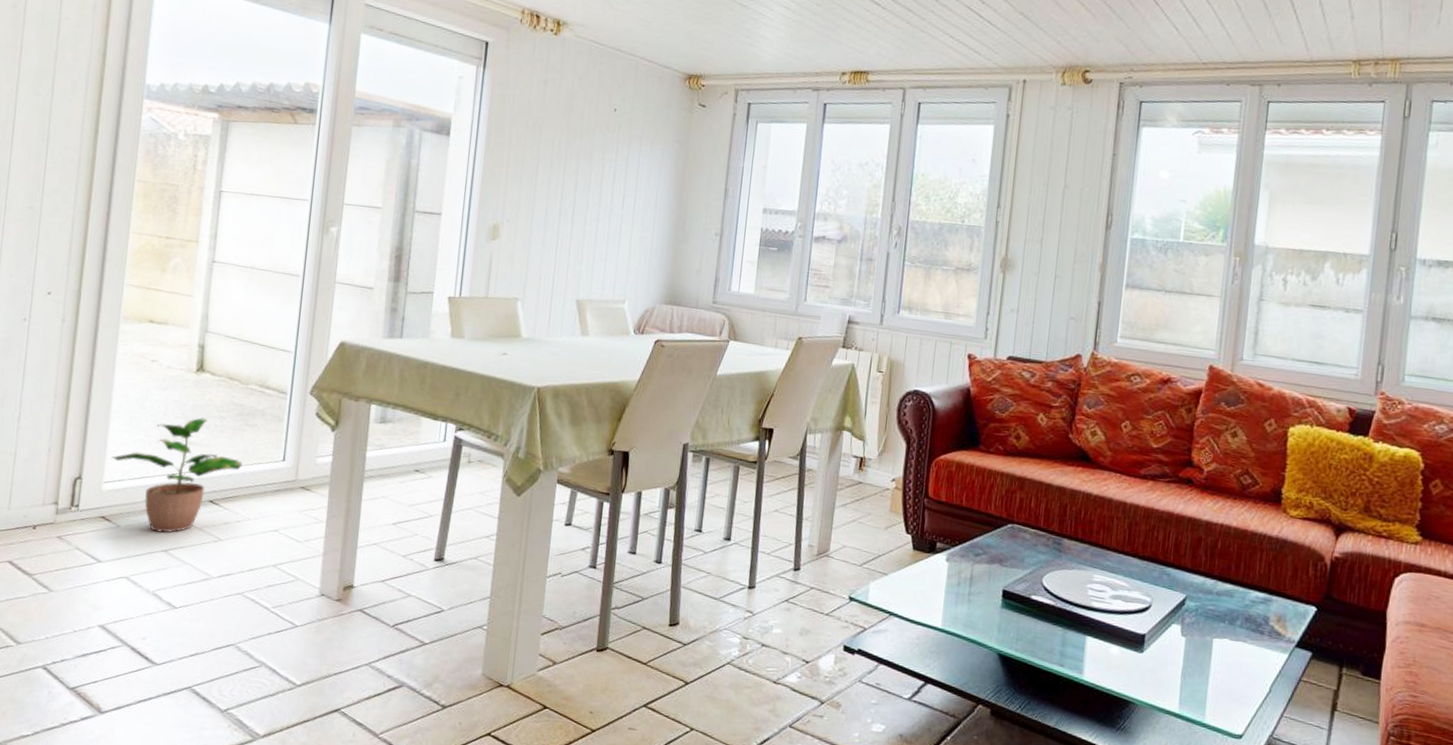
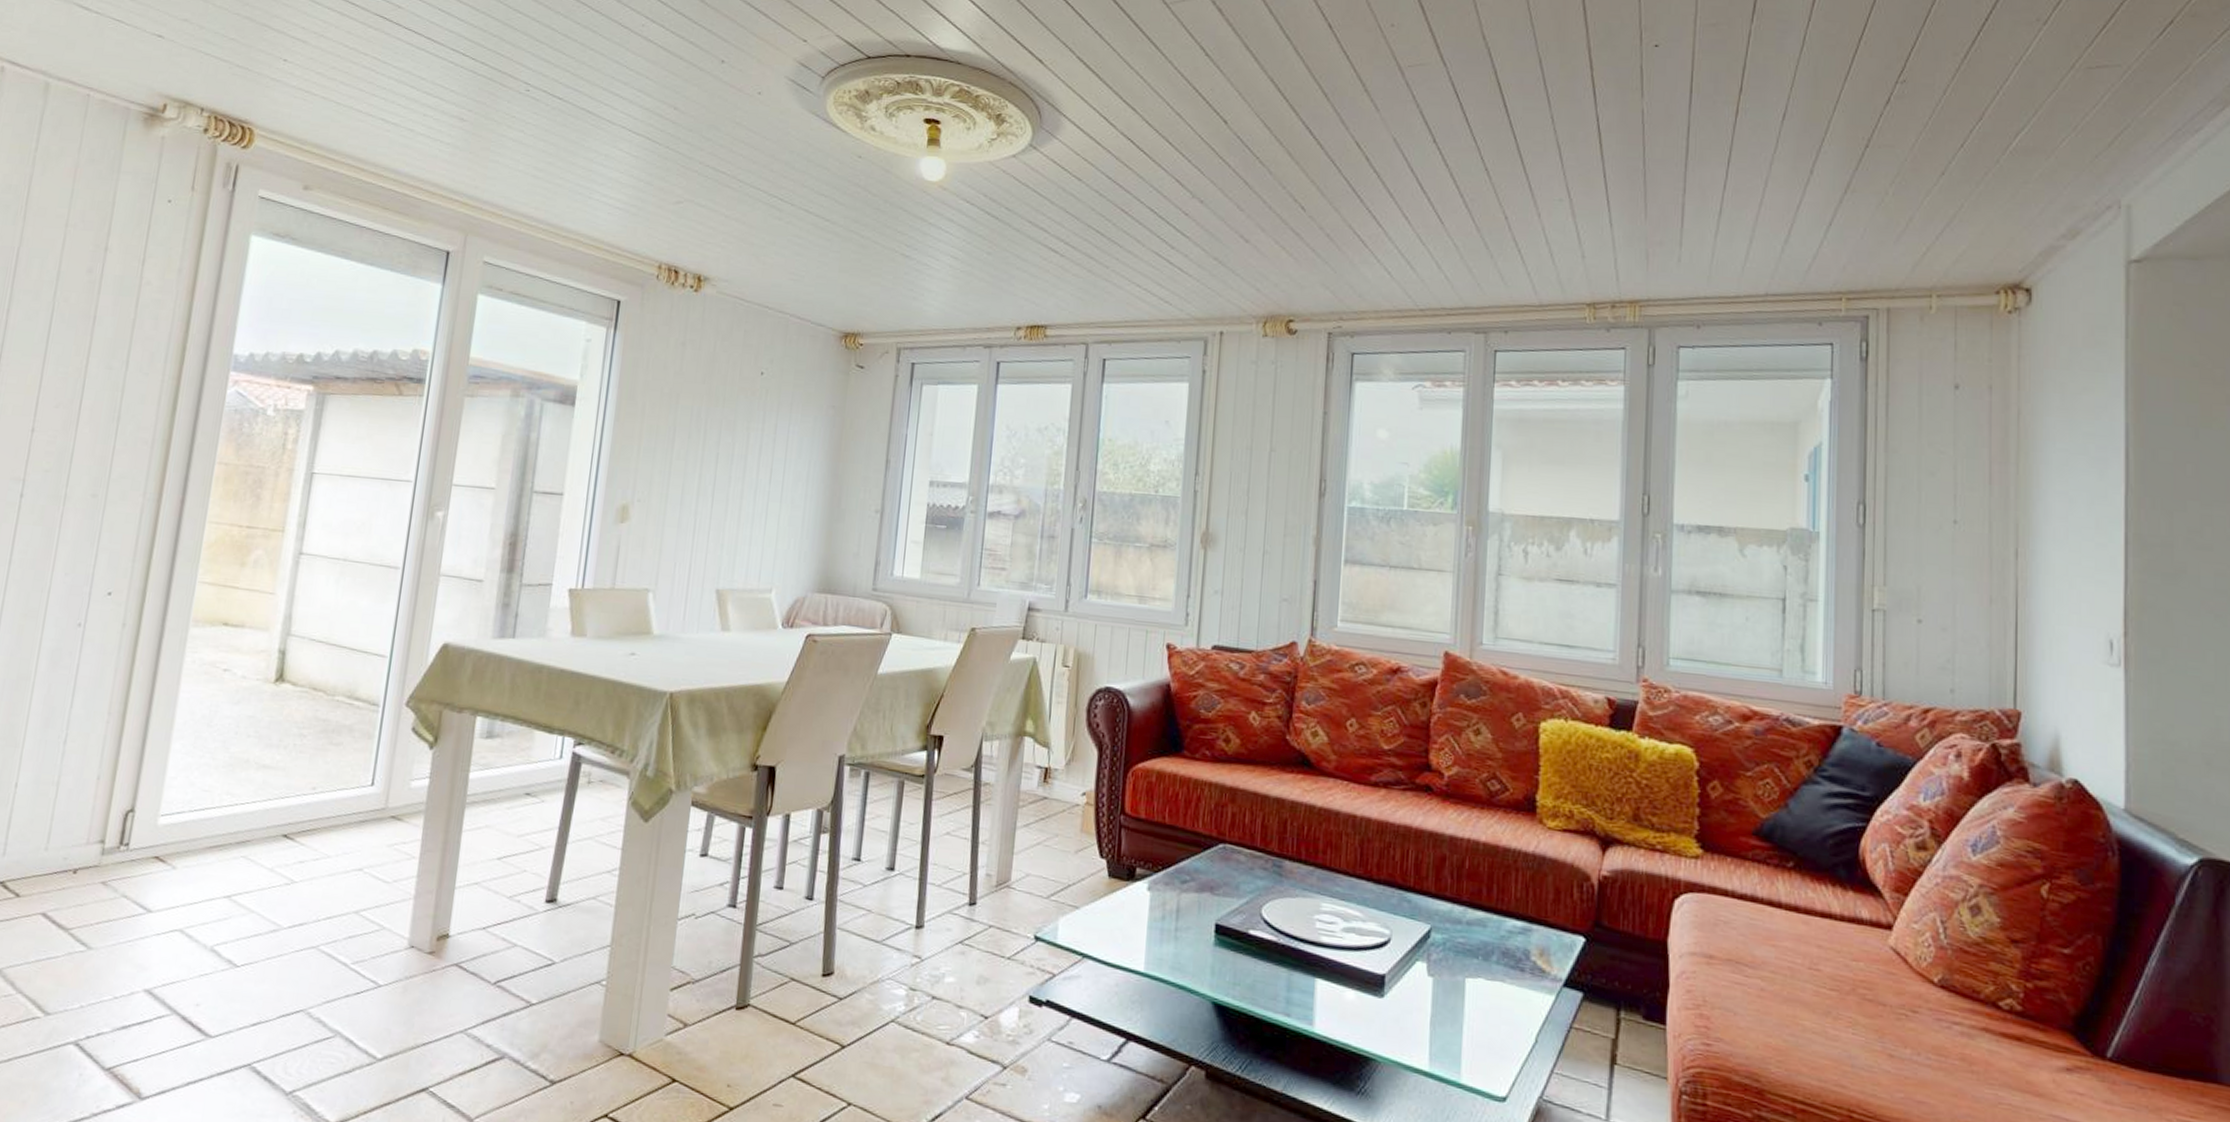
potted plant: present [111,417,243,534] -> none [170,735,325,876]

